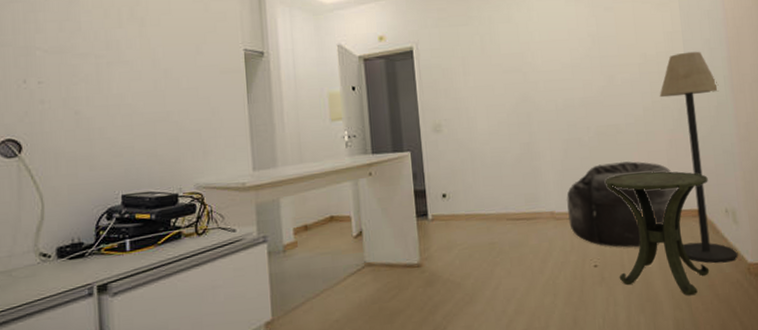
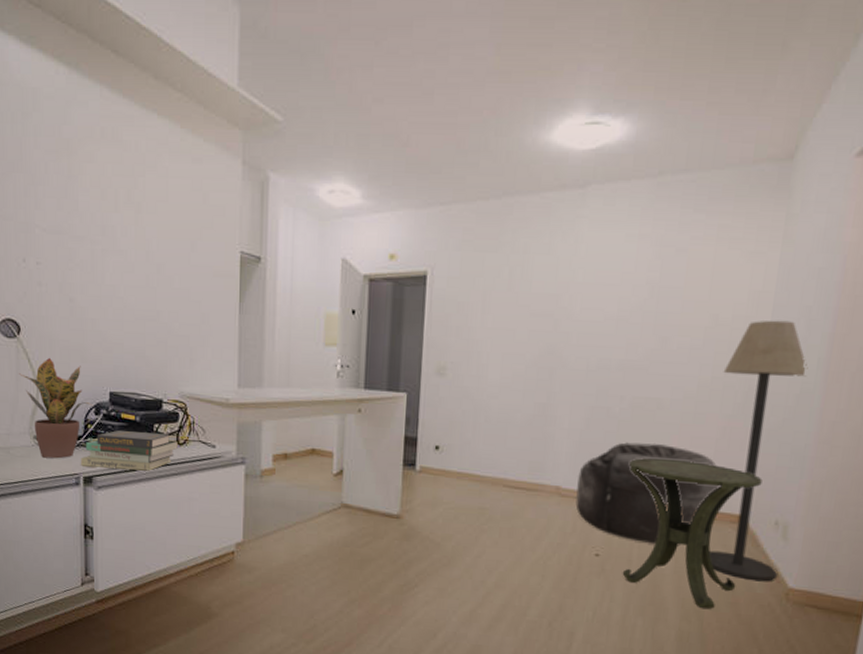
potted plant: none [20,170,105,274] -> present [18,357,94,459]
books: none [94,226,197,275] -> present [81,430,178,471]

